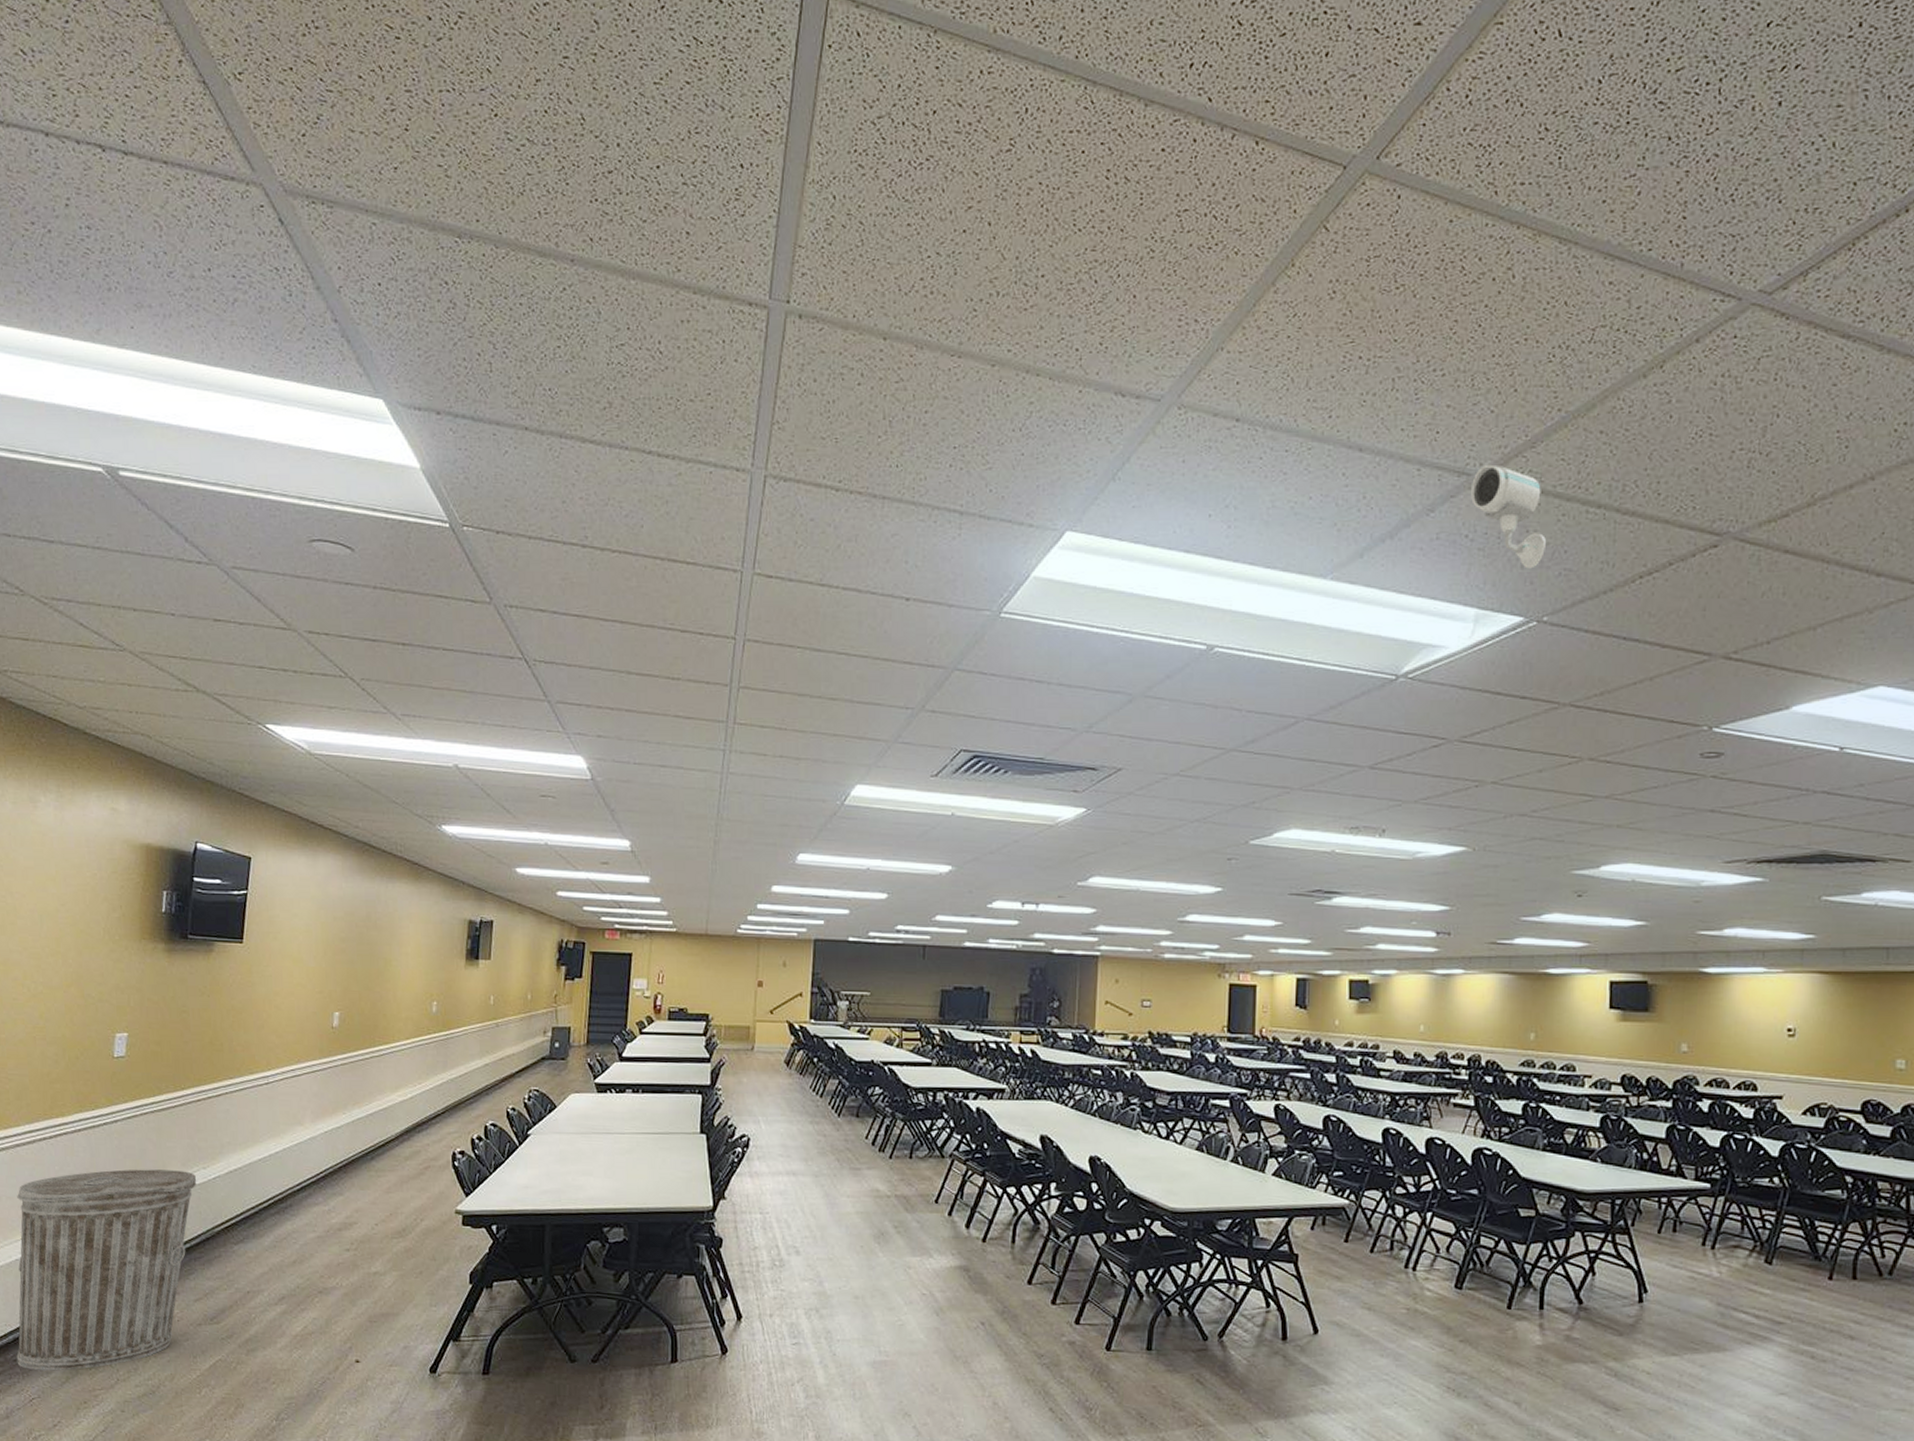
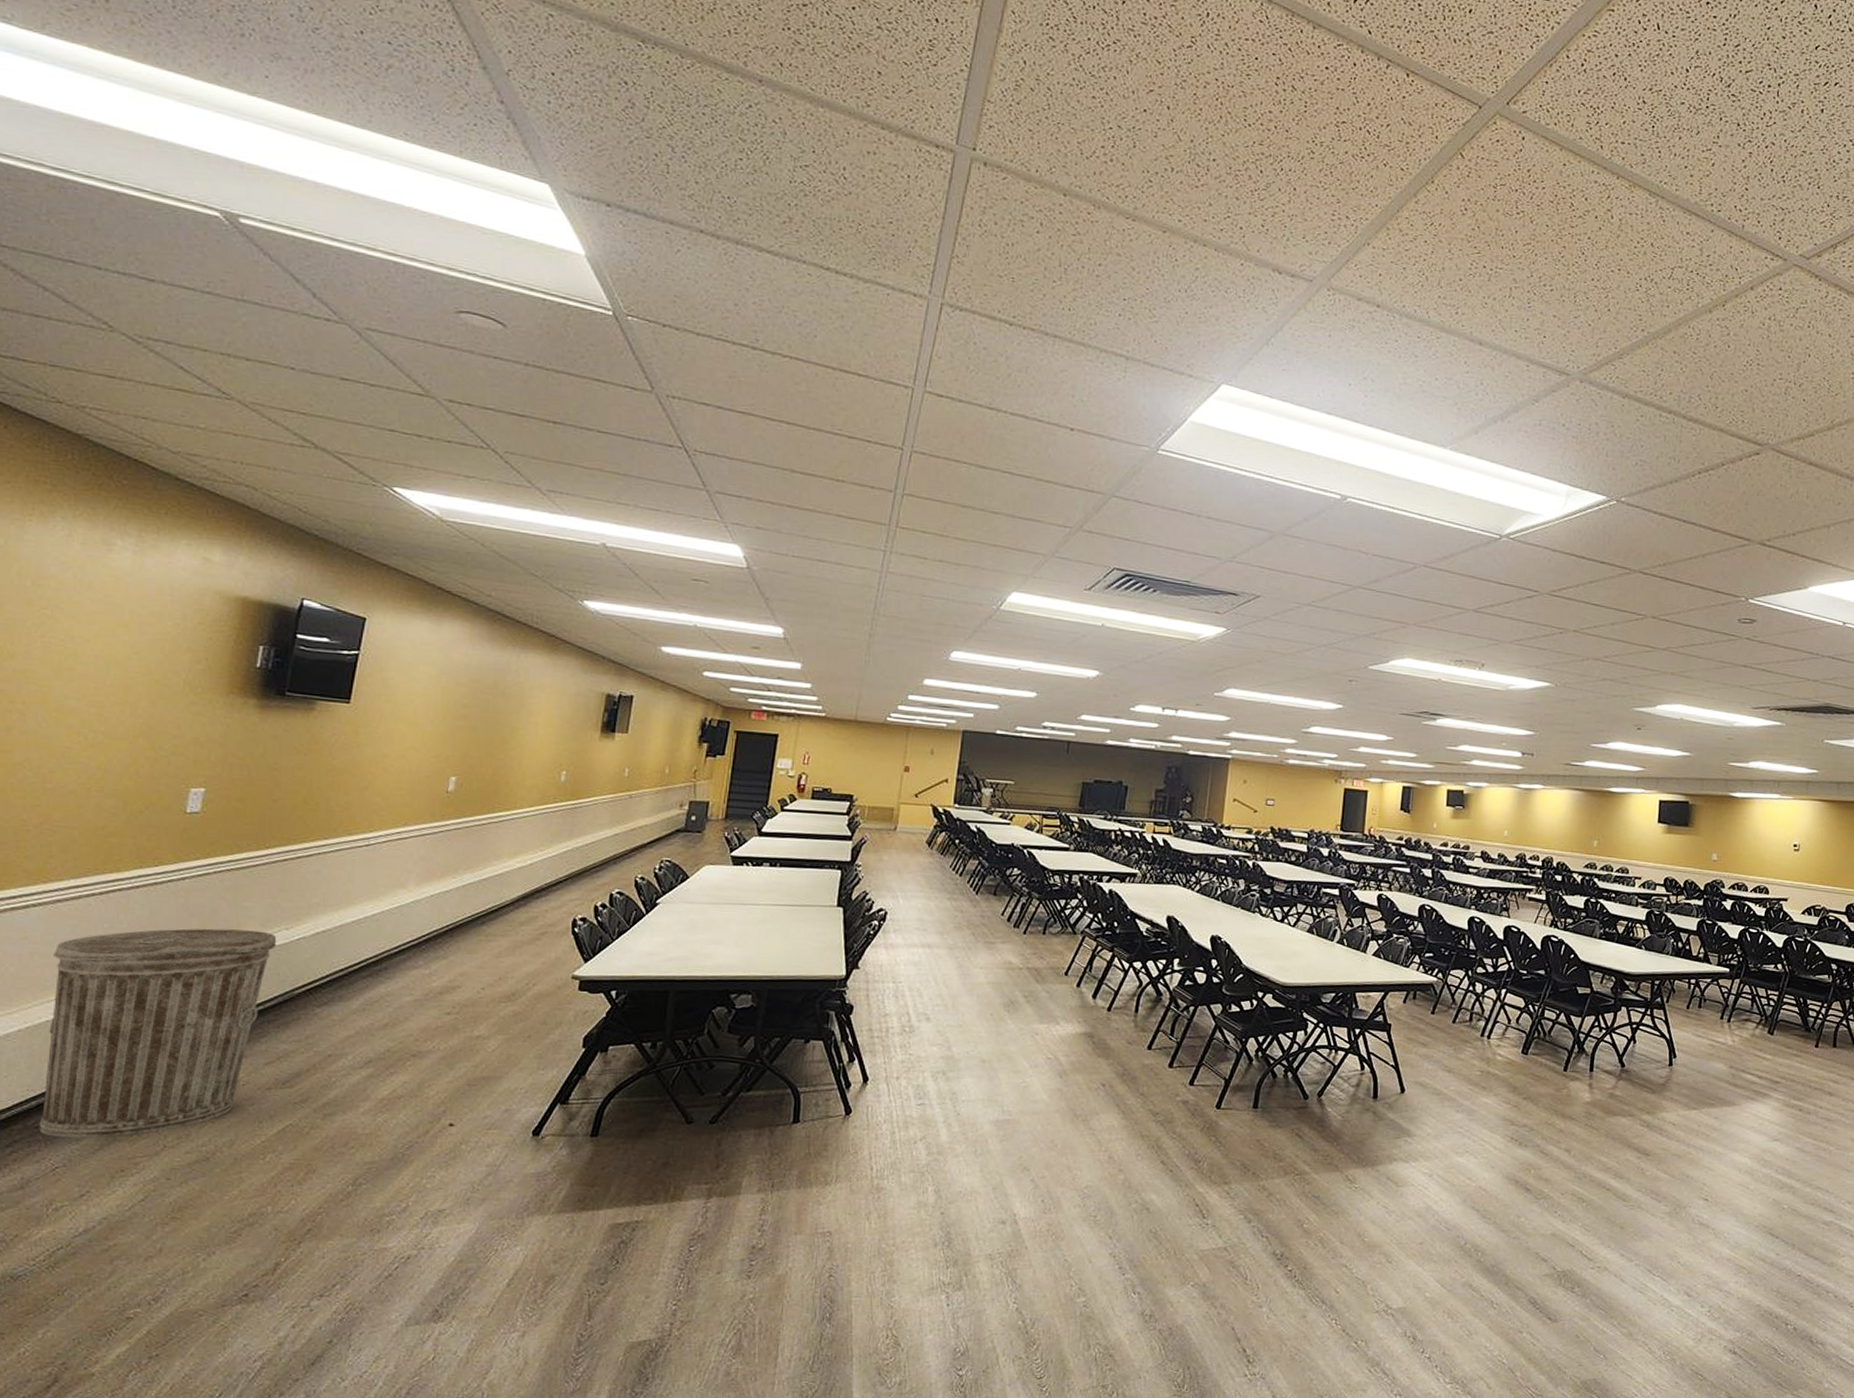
security camera: present [1471,464,1546,569] -> none [1569,368,1627,457]

